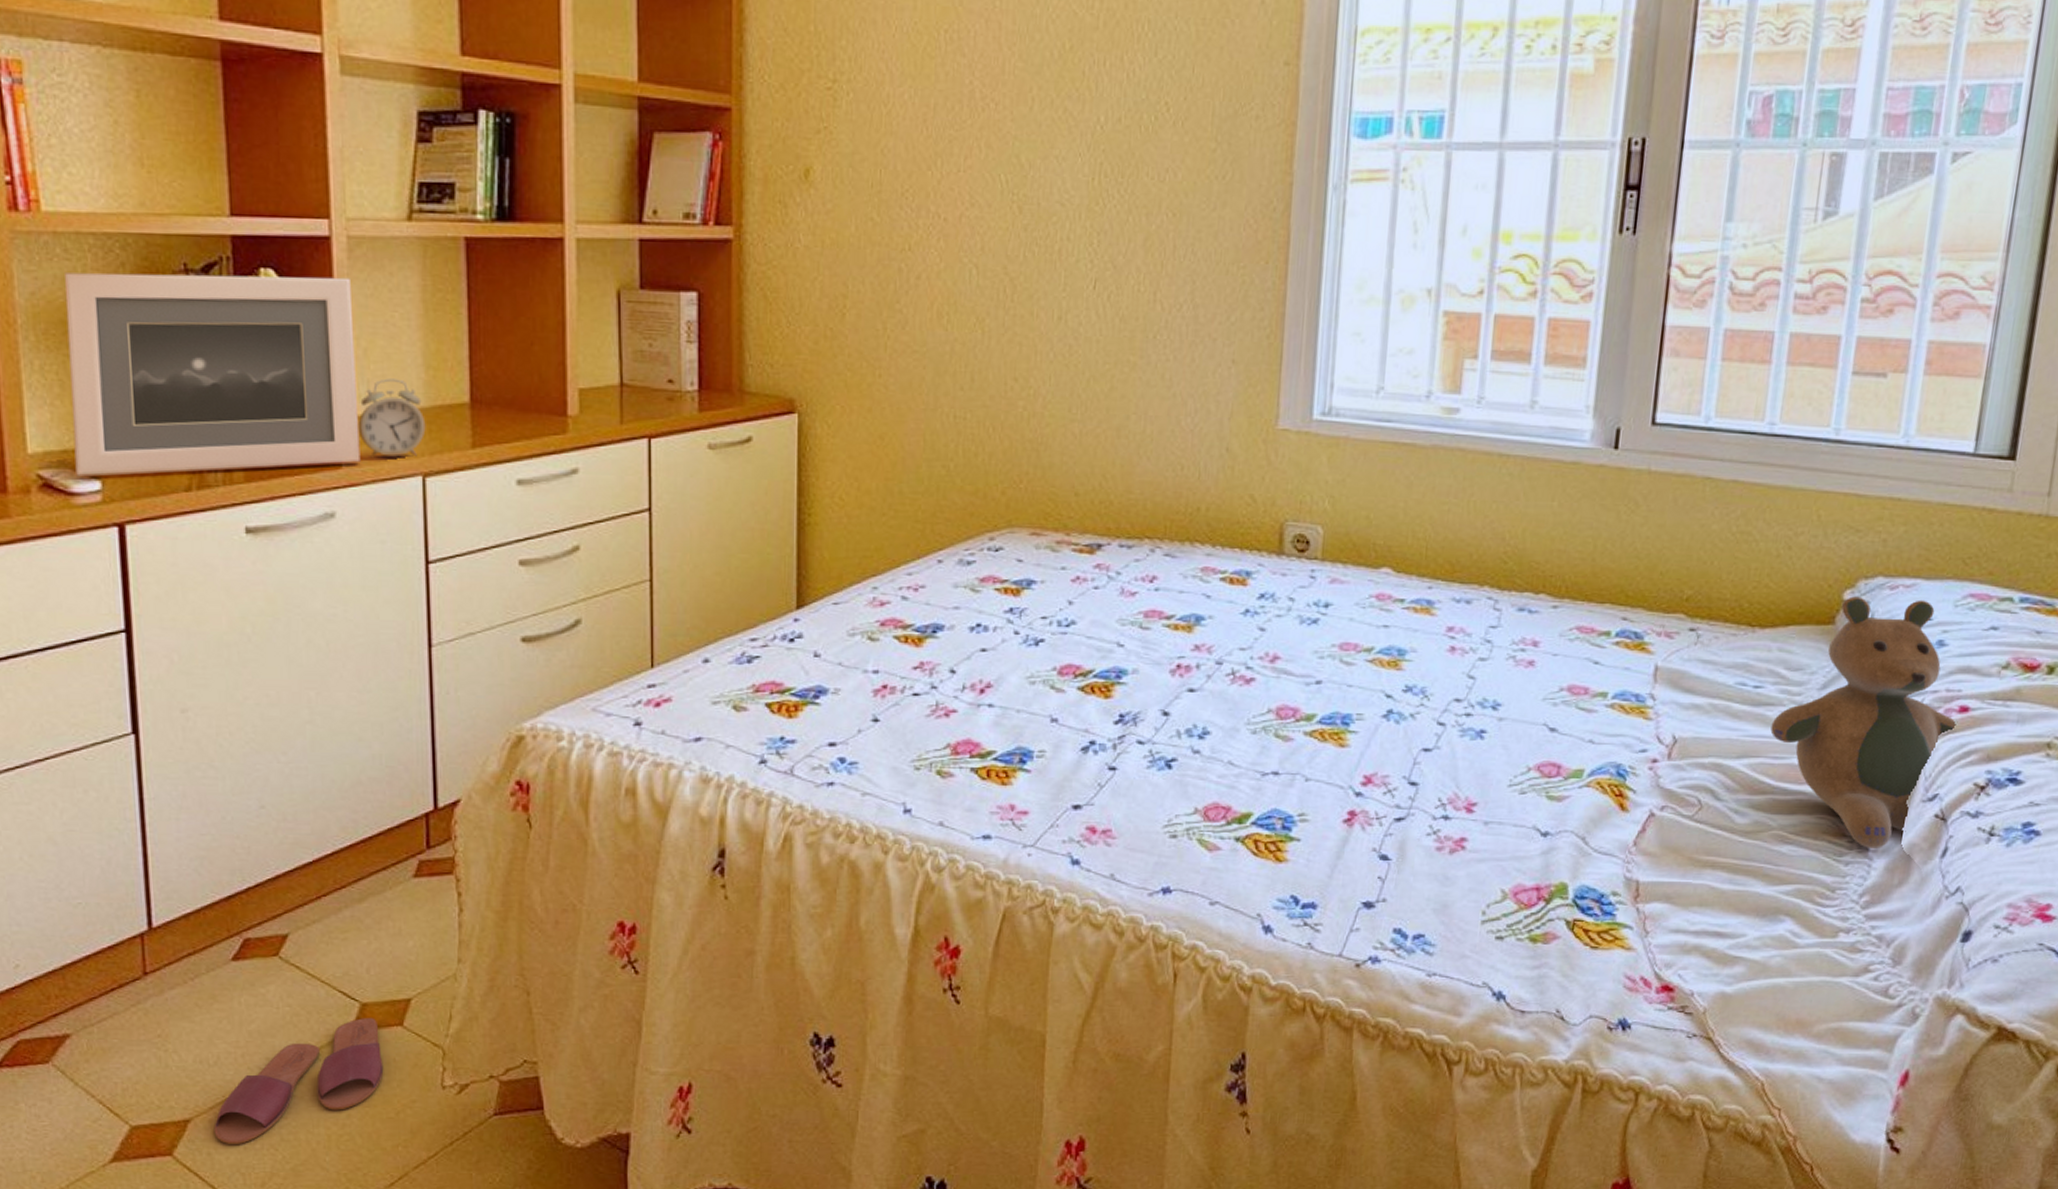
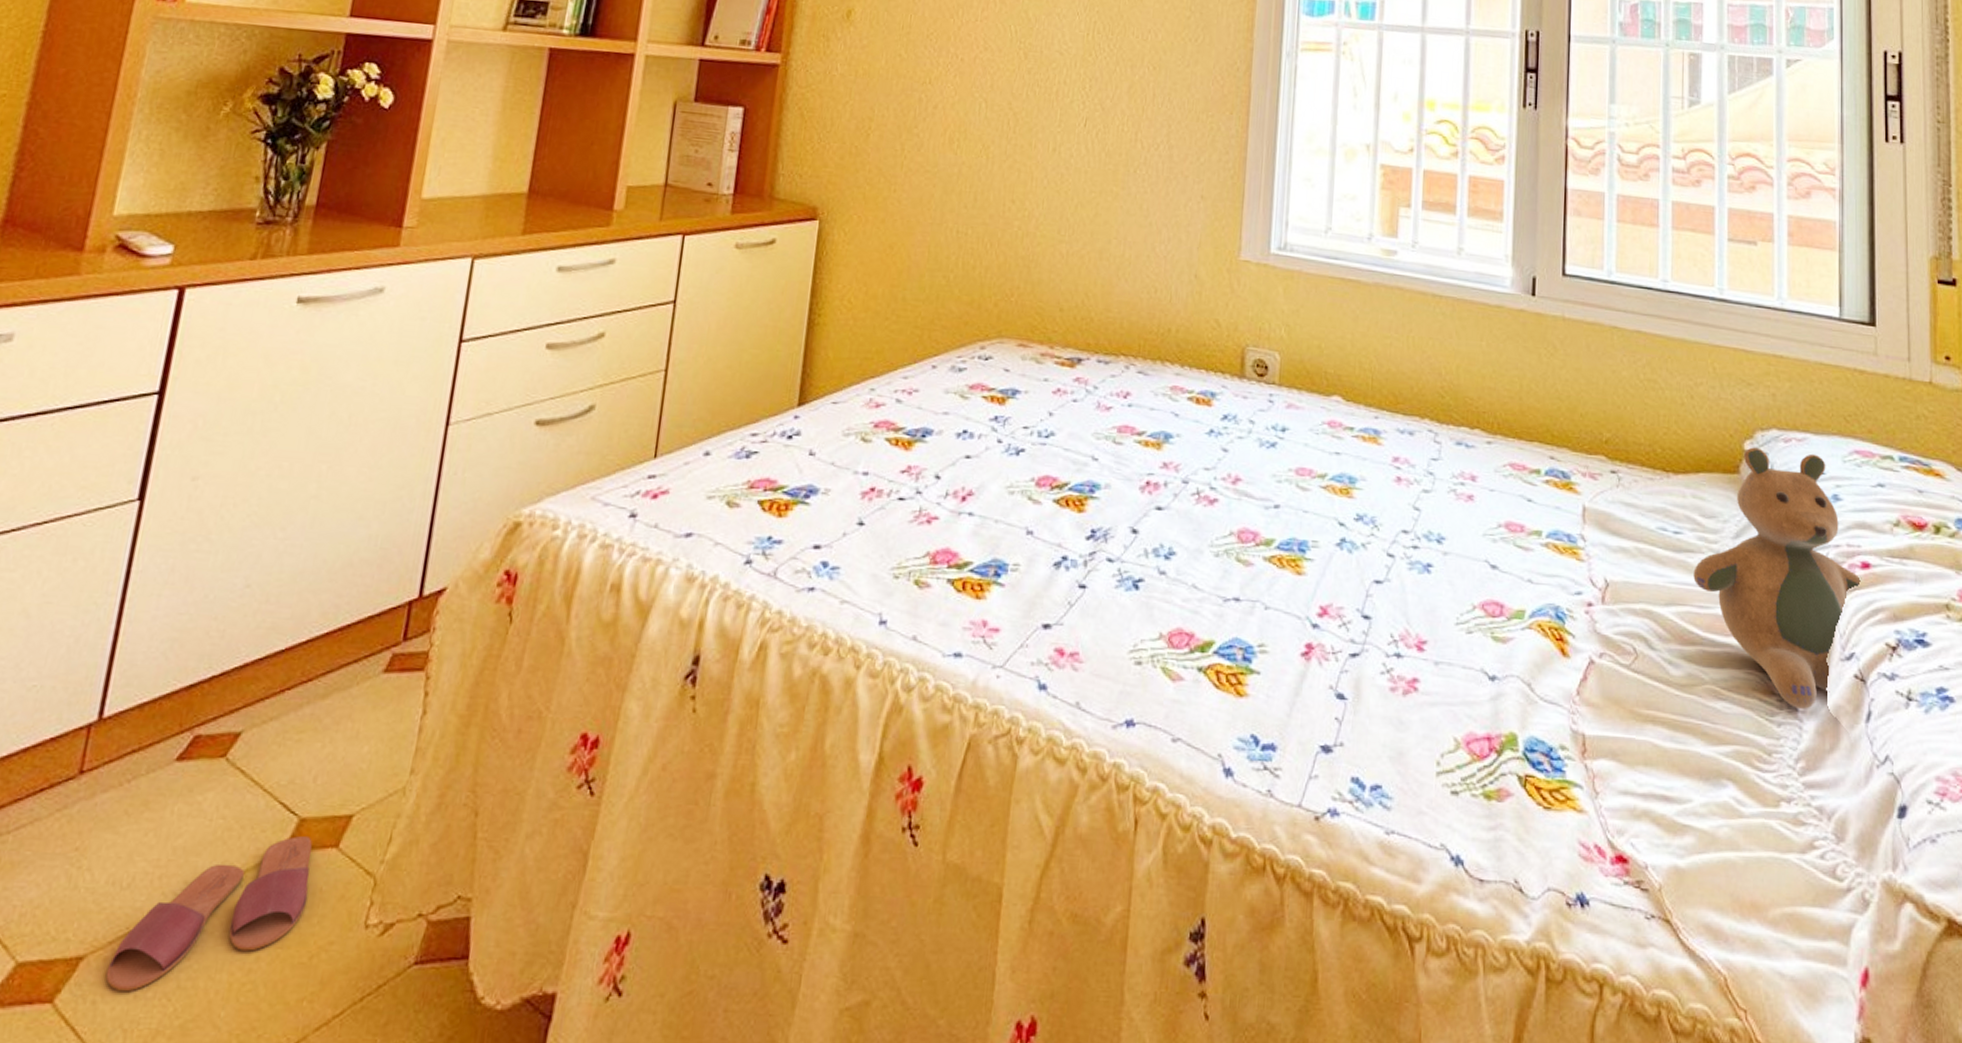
picture frame: present [64,272,361,477] -> none [152,55,443,243]
alarm clock: present [357,378,426,459] -> none [421,166,485,240]

